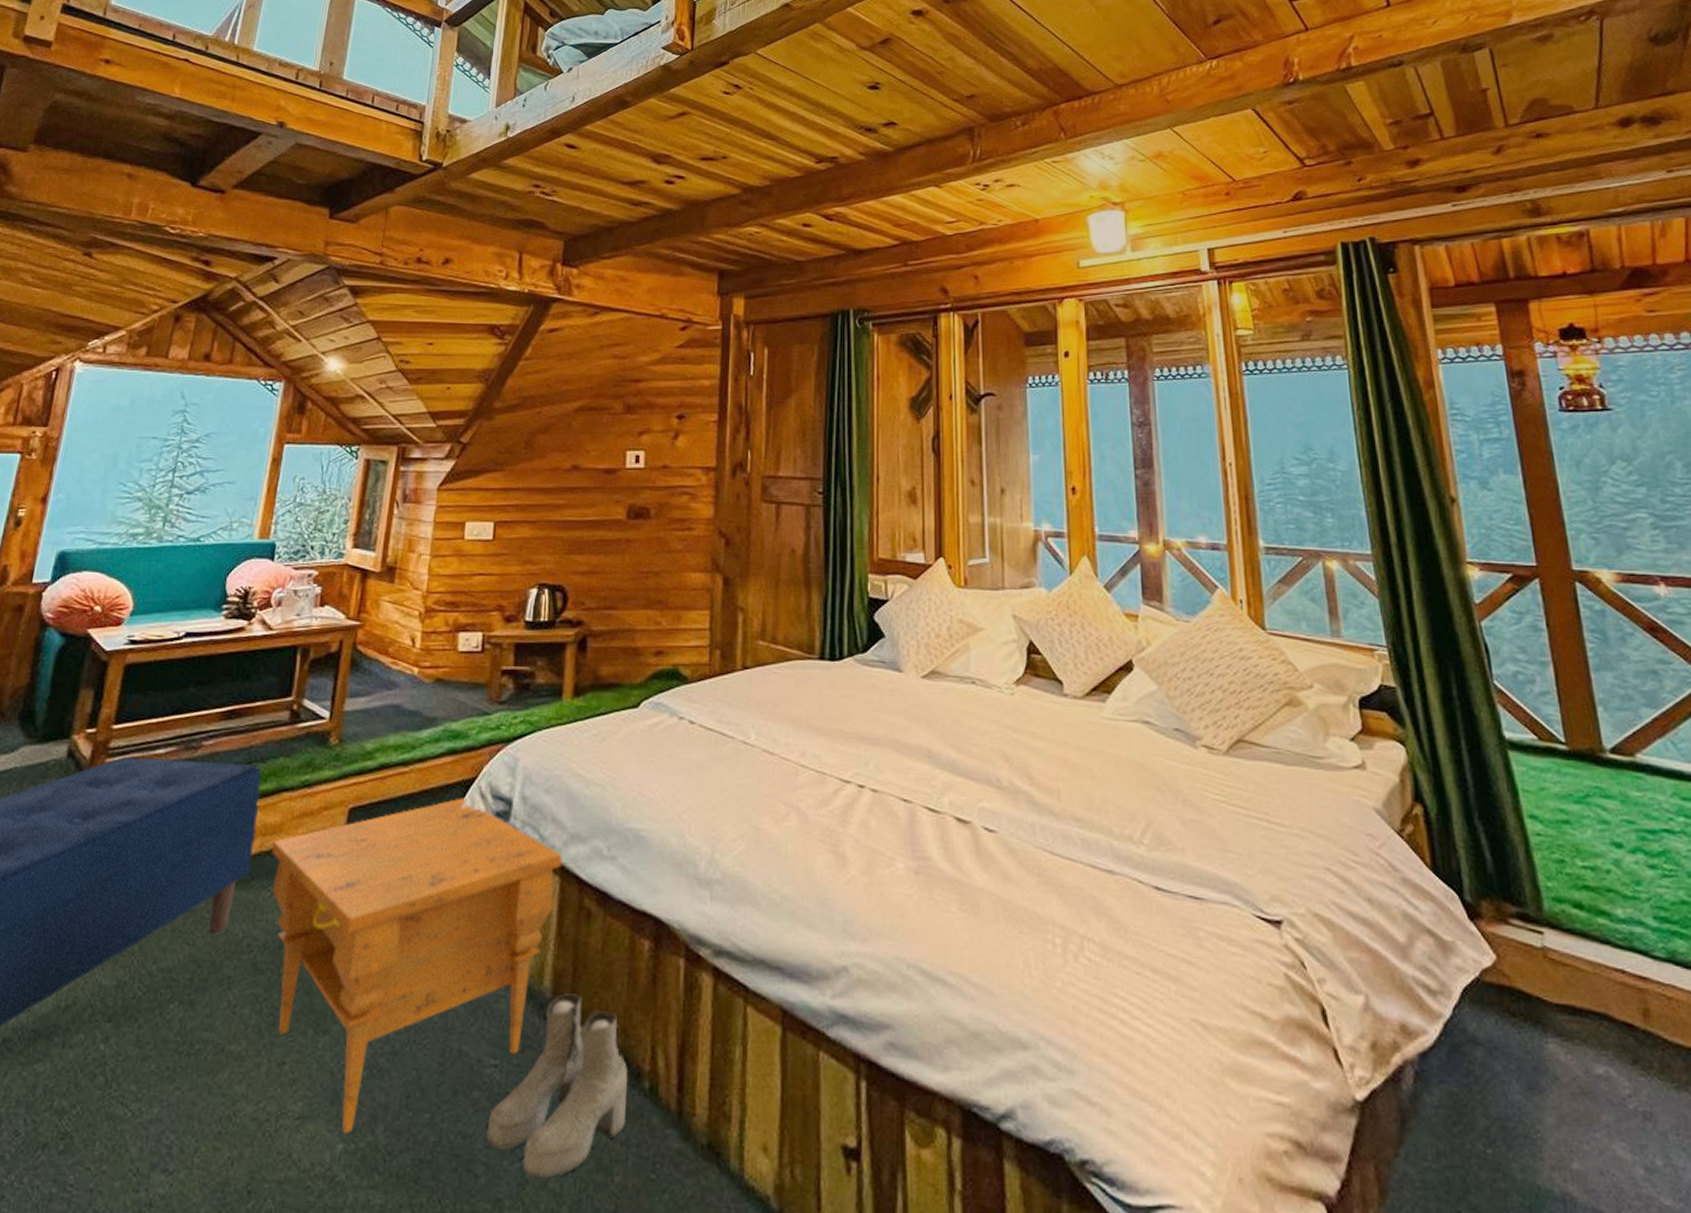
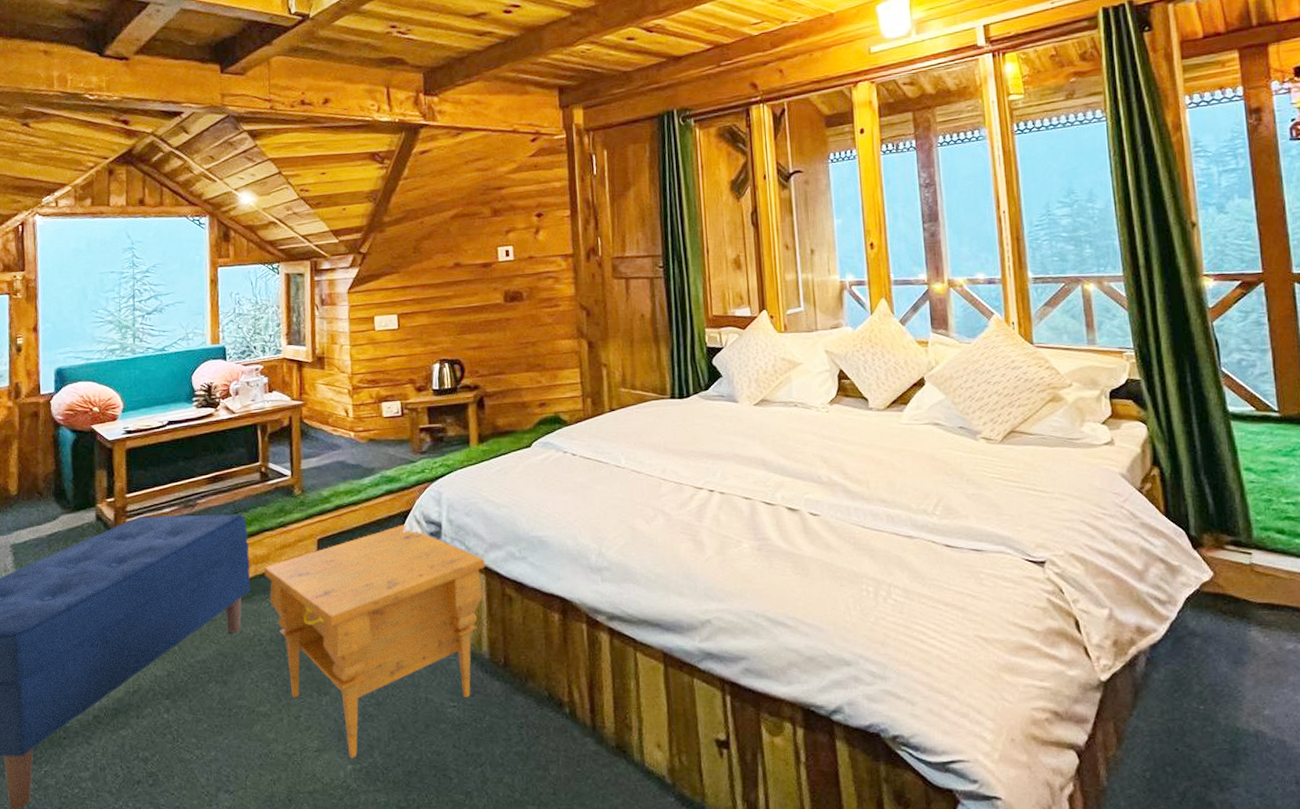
boots: present [486,993,628,1179] -> none [454,654,555,777]

